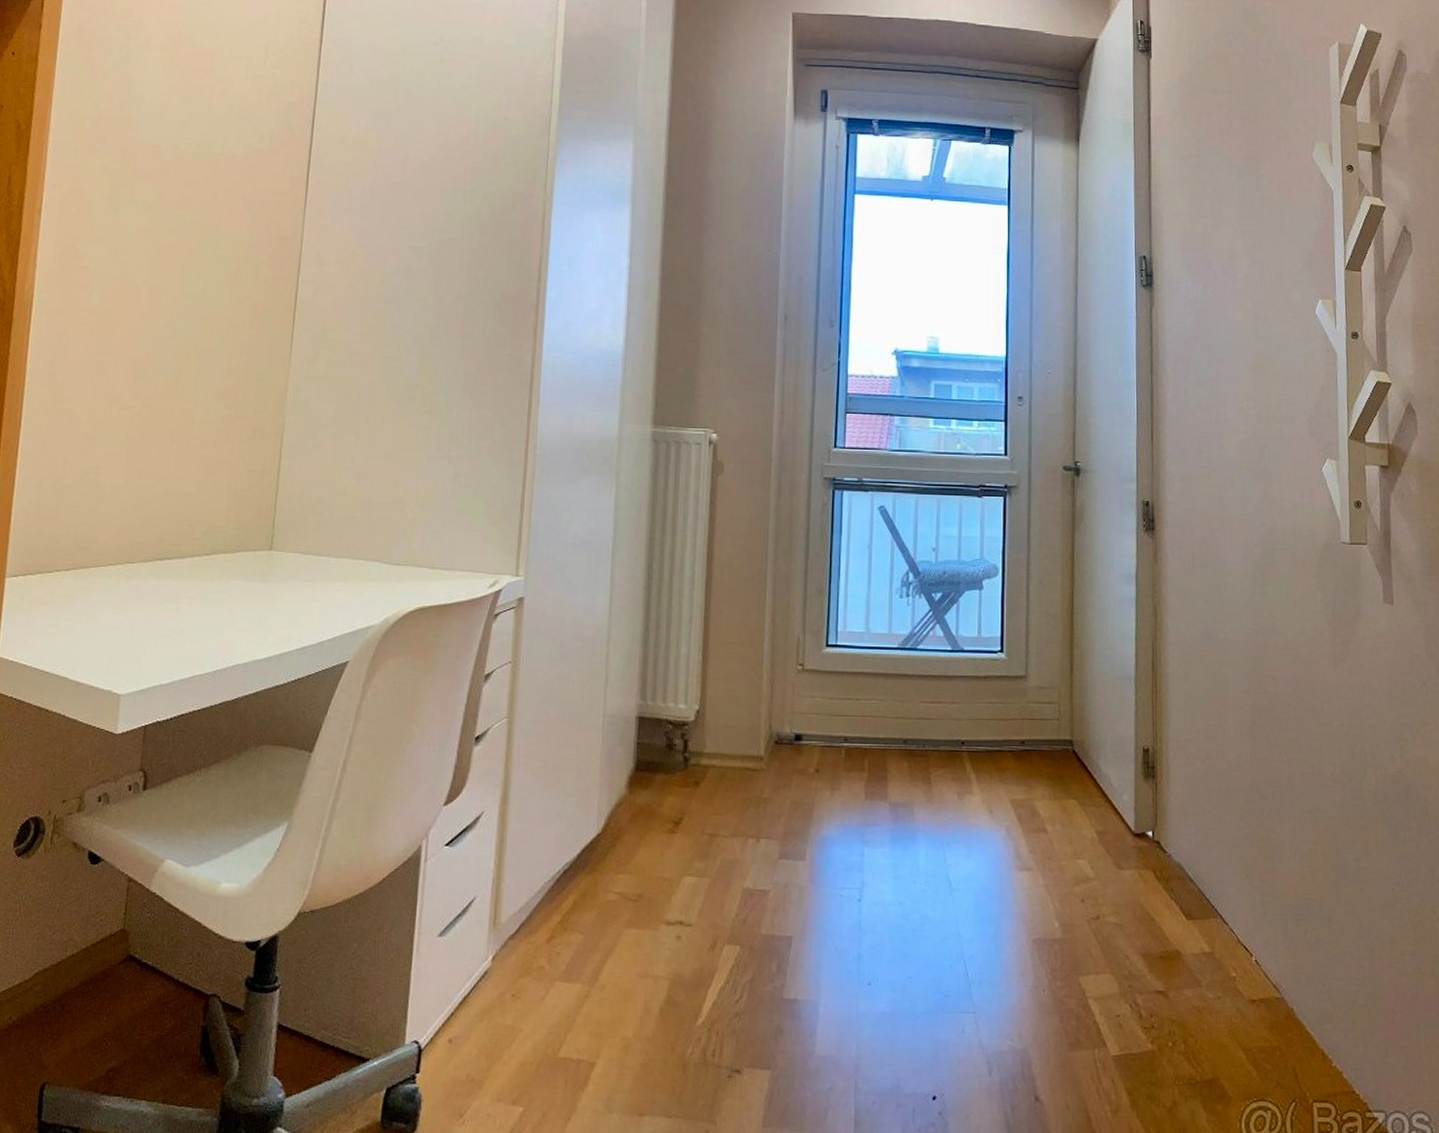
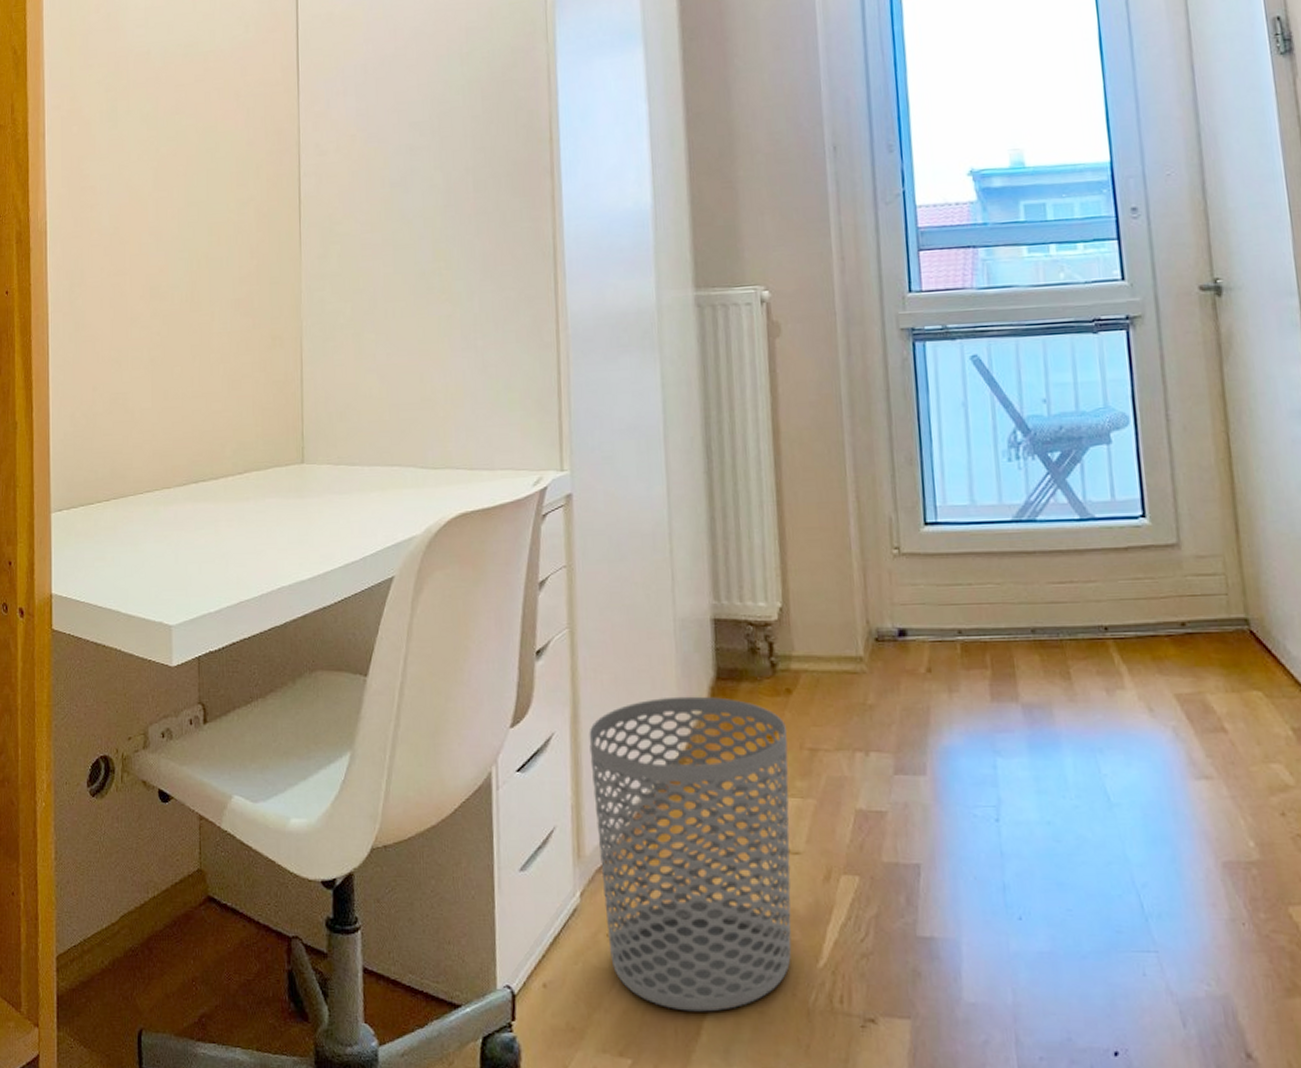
waste bin: none [513,783,691,1064] -> present [589,696,792,1012]

